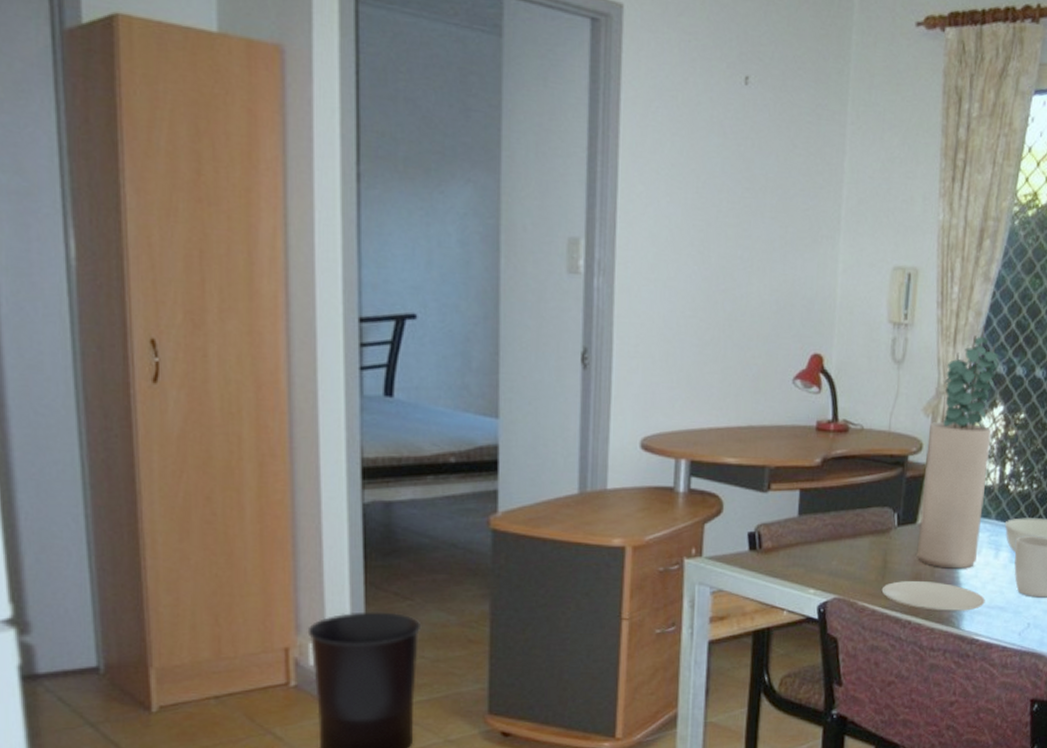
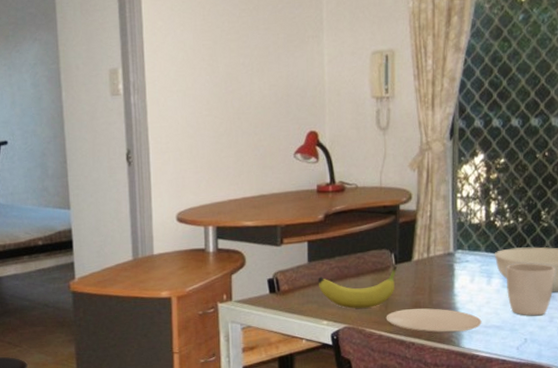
fruit: none [807,527,900,576] -> present [318,265,398,309]
vase: present [918,325,999,569] -> none [414,88,476,296]

